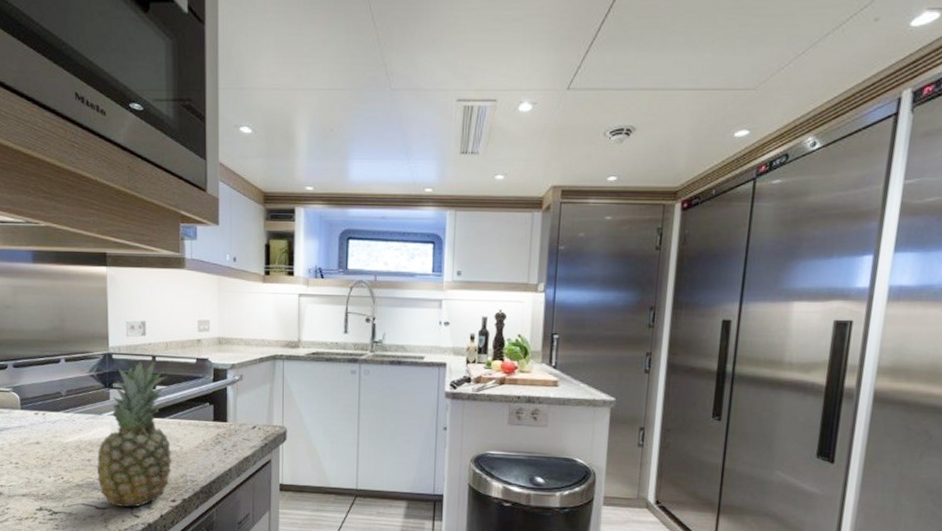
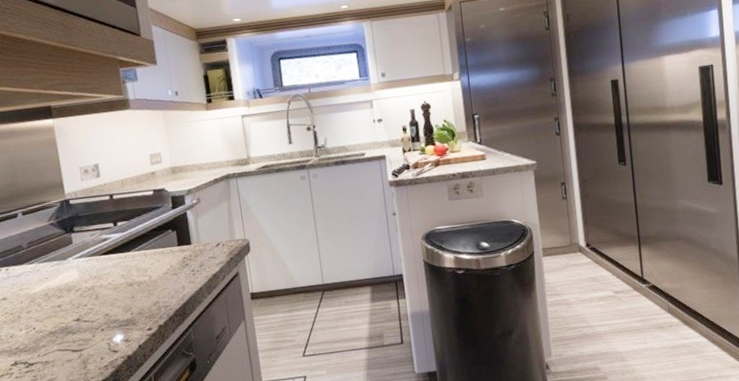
fruit: present [96,362,172,508] -> none [67,201,144,346]

